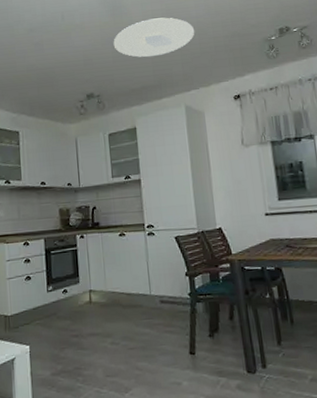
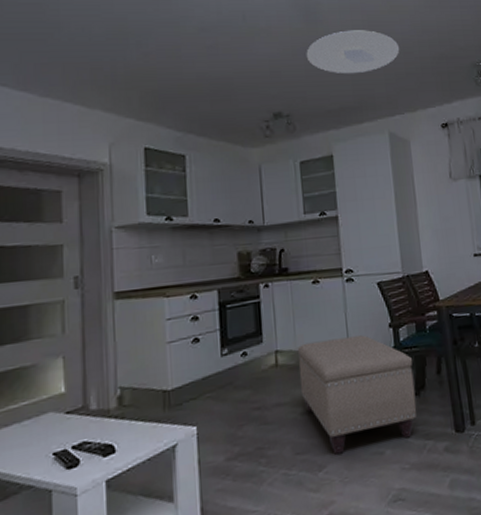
ottoman: none [107,281,211,380] -> present [297,335,417,455]

